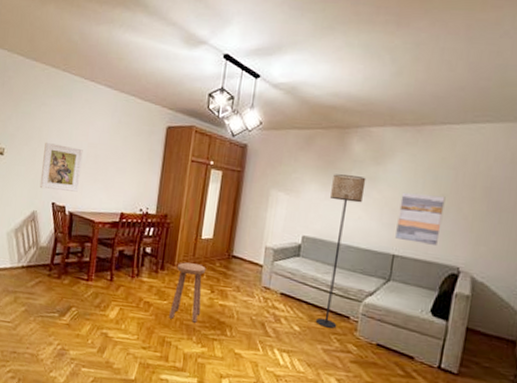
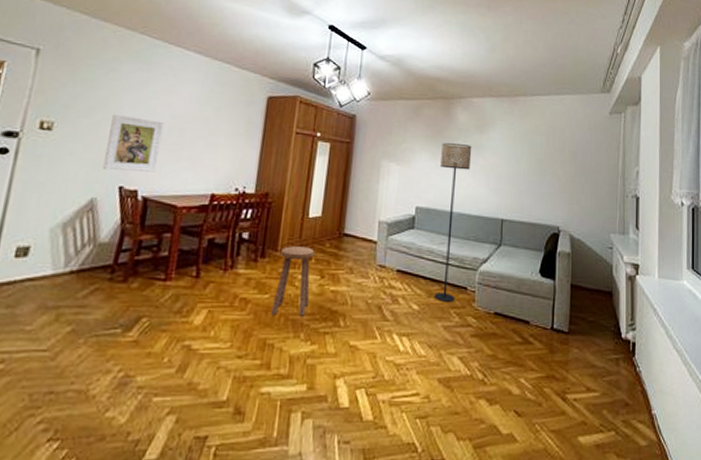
wall art: present [395,192,446,245] -> none [502,158,541,207]

